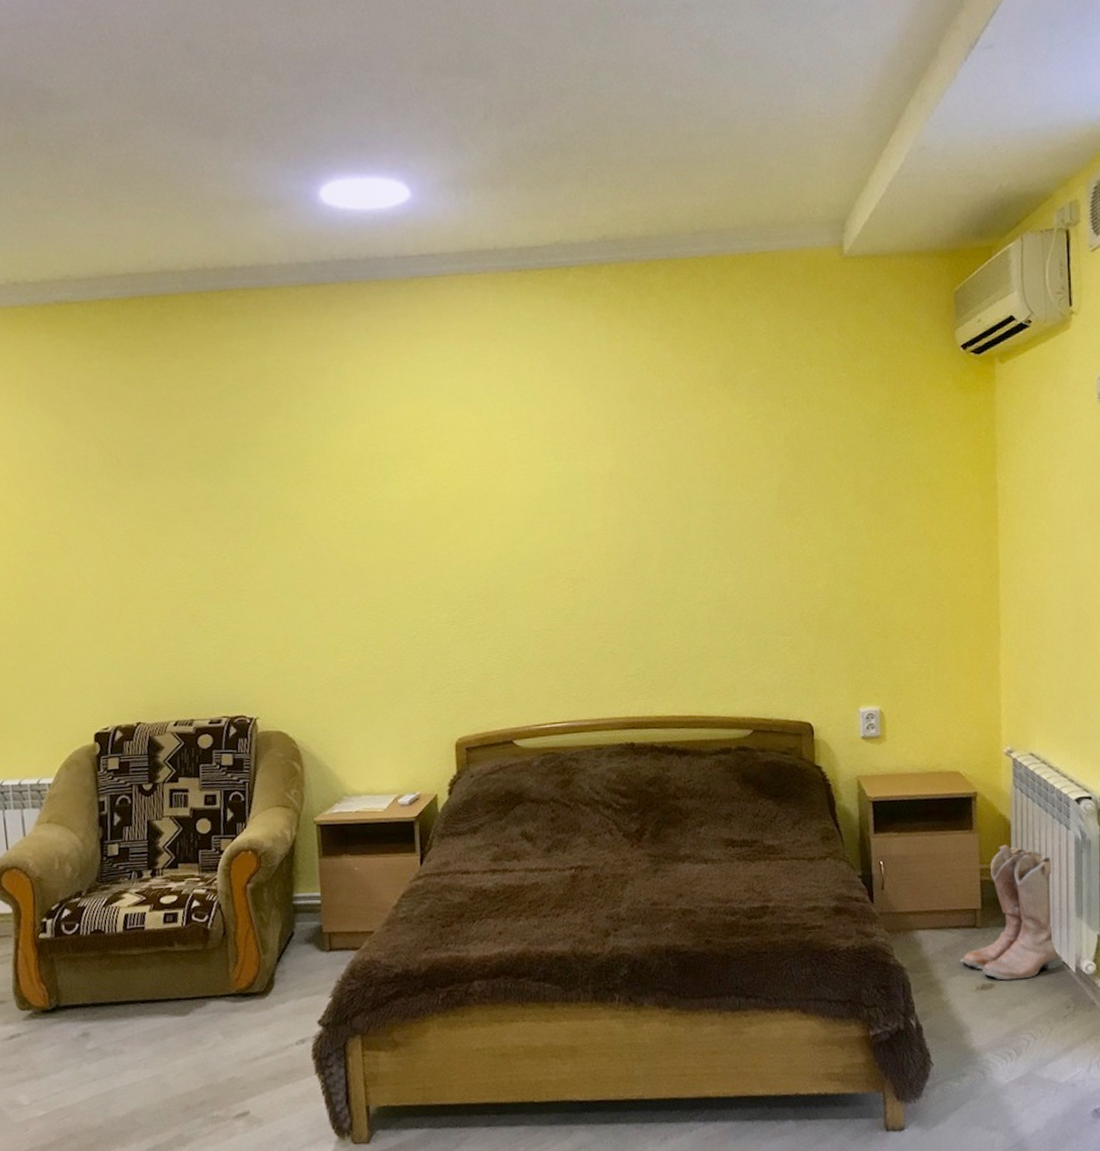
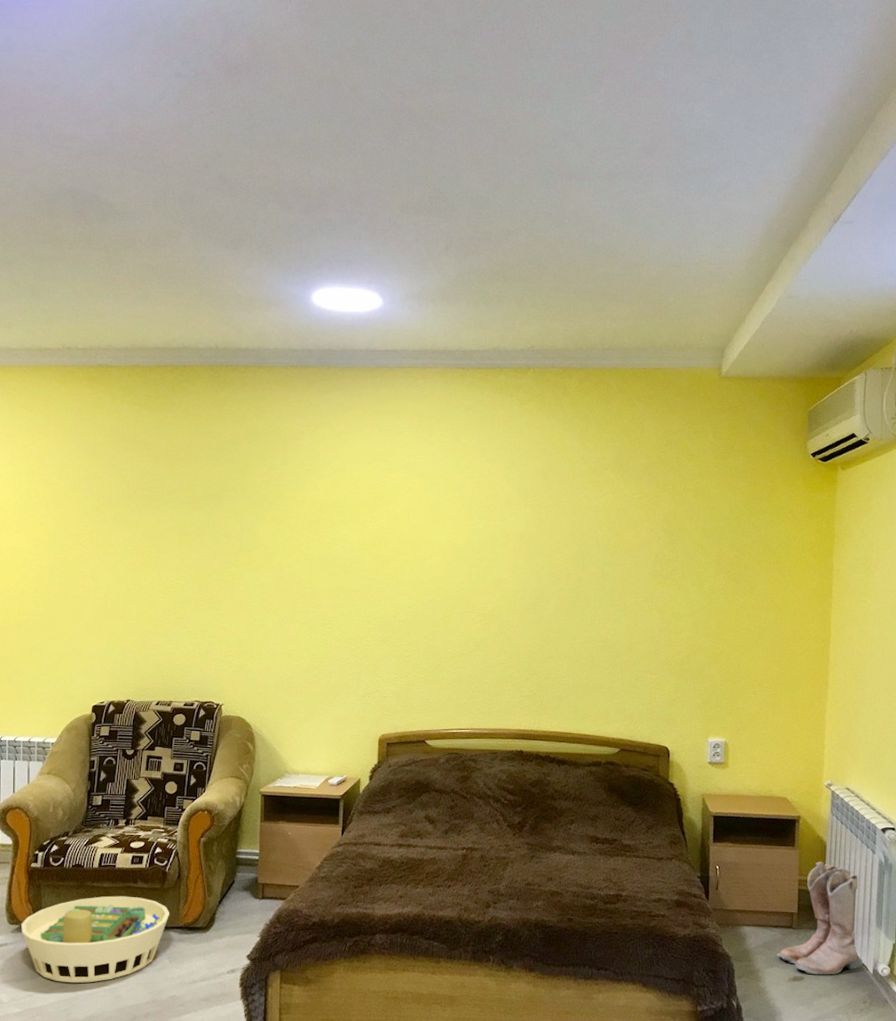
laundry basket: none [34,962,217,1074] -> present [20,896,169,983]

